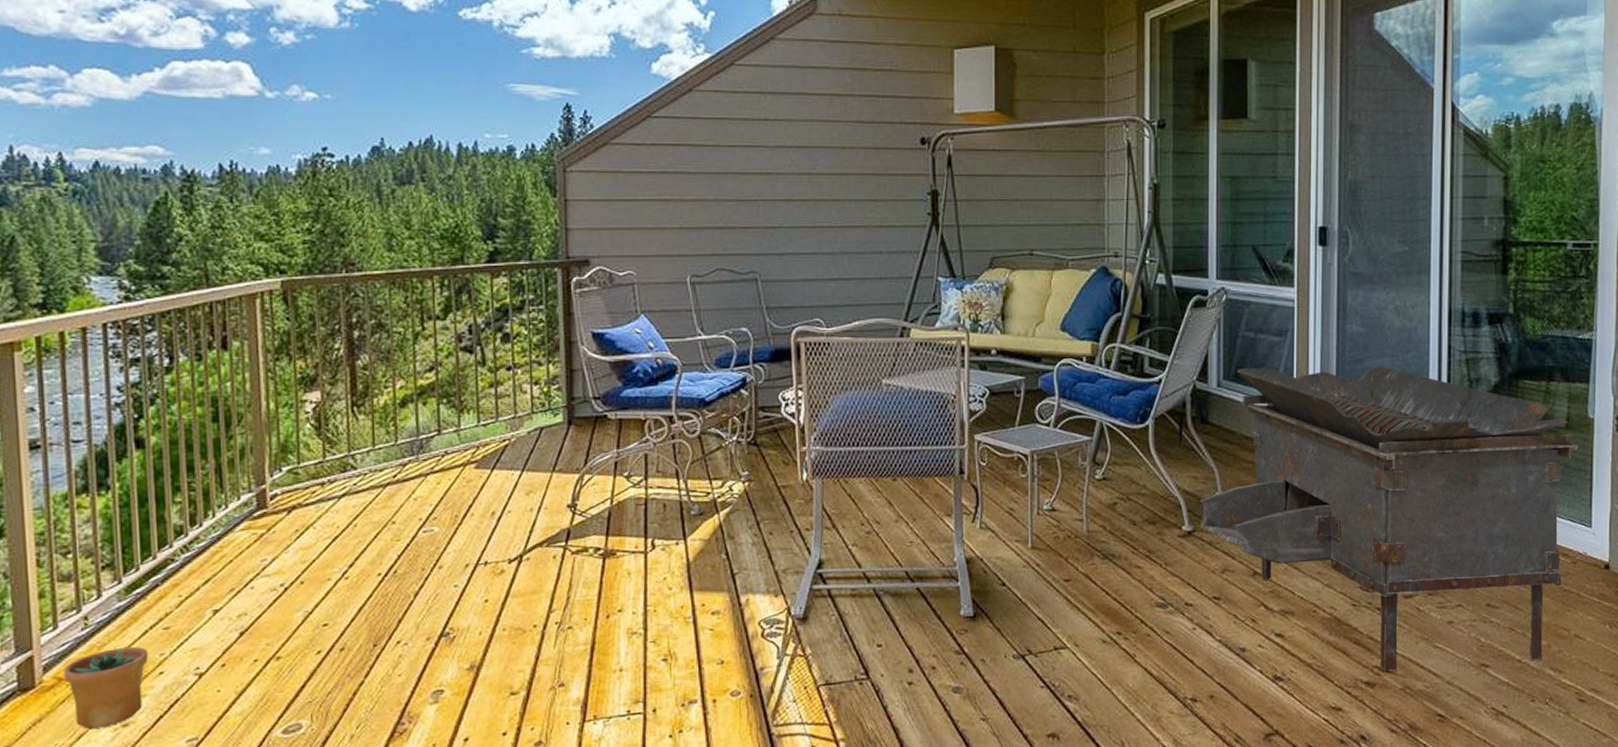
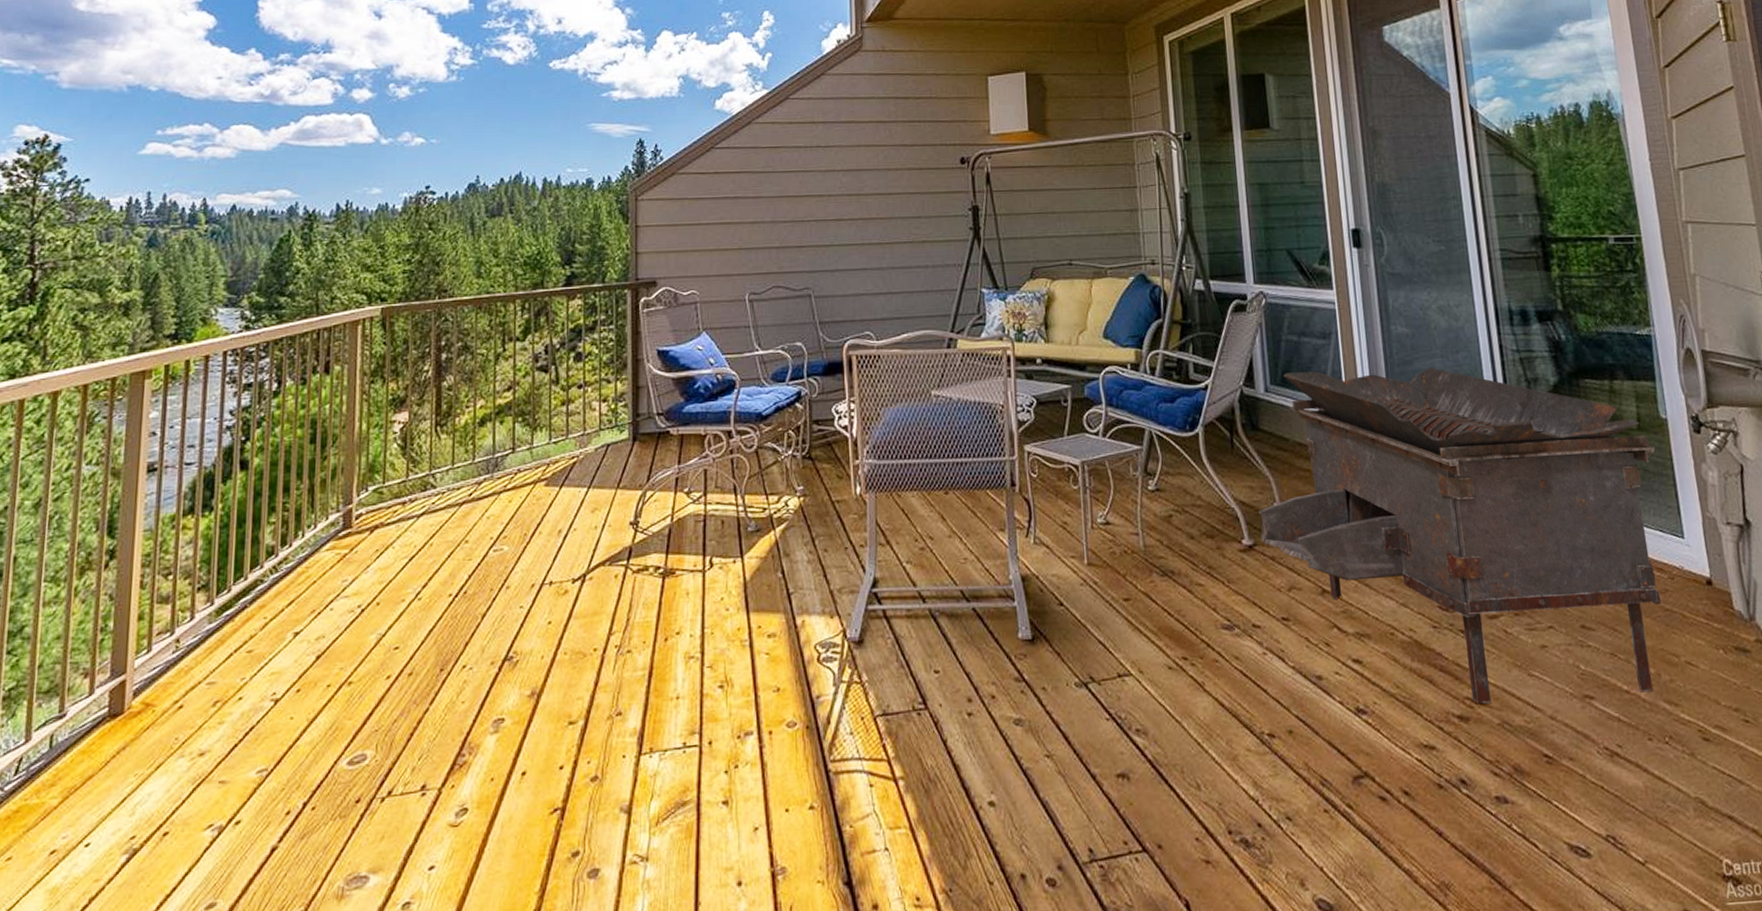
planter: present [63,646,149,729] -> none [151,670,231,758]

